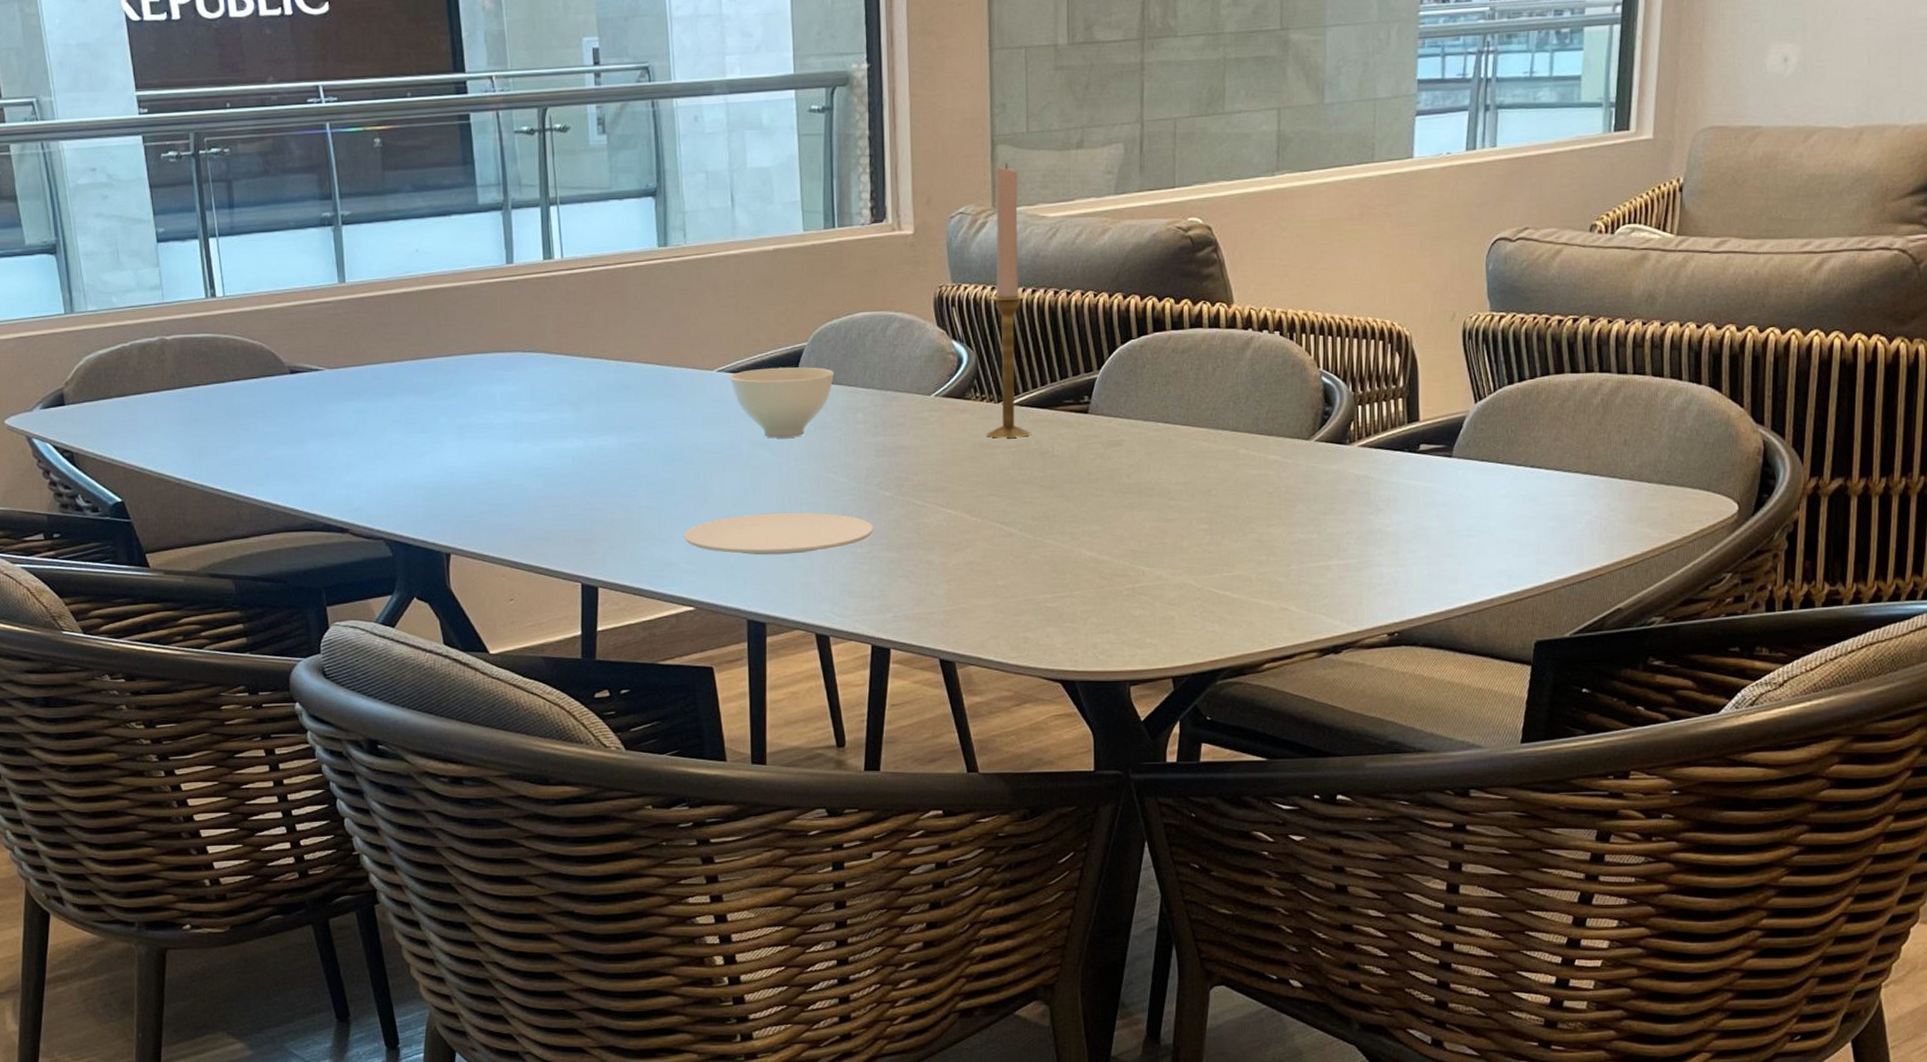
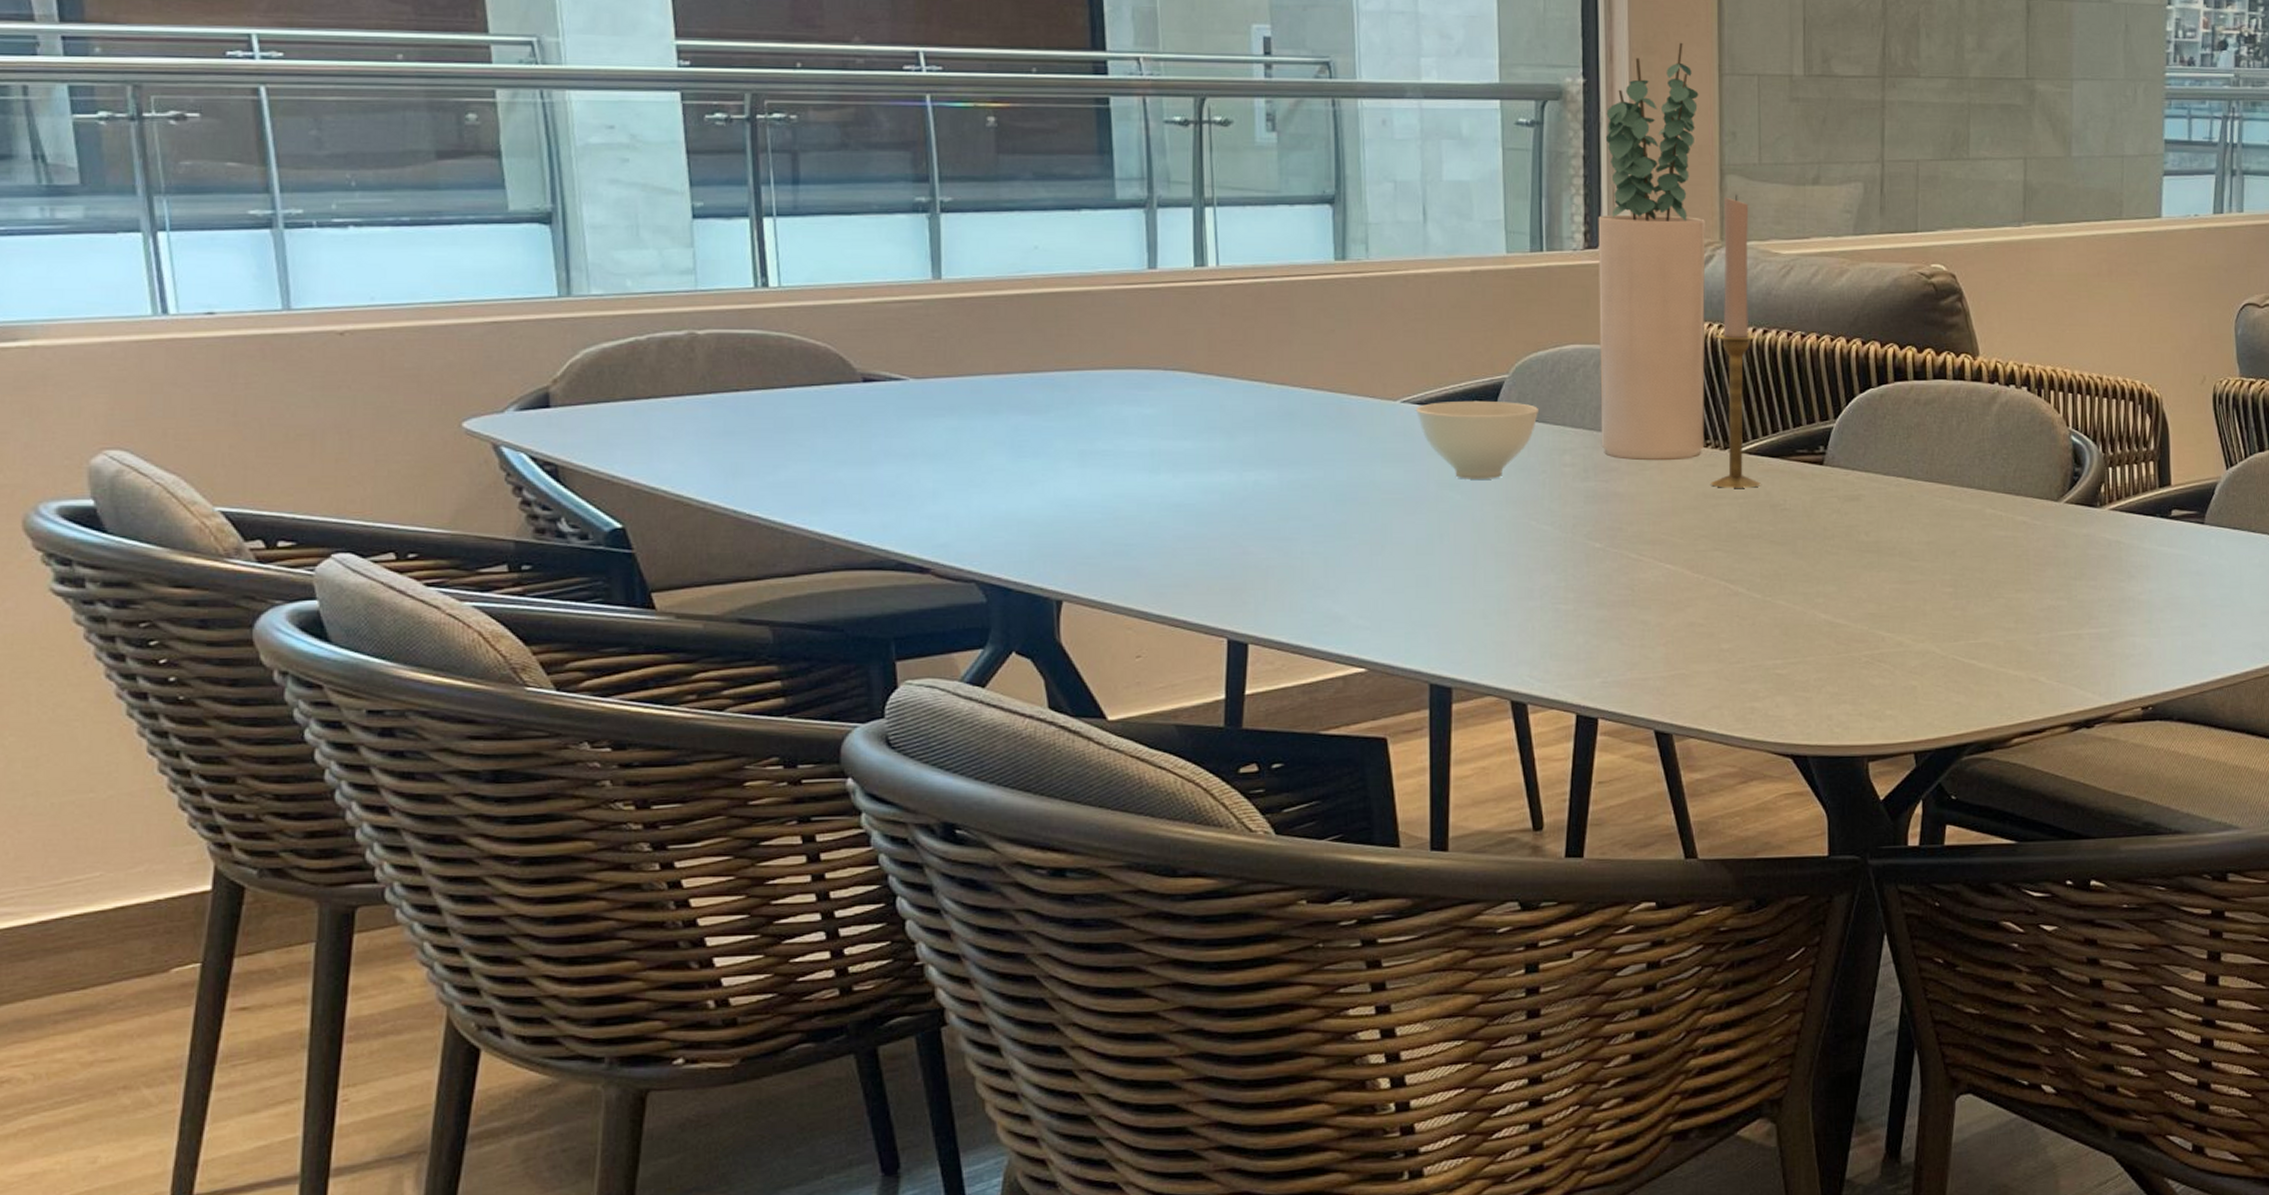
plate: present [684,512,874,555] -> none [1356,563,1582,611]
vase: none [883,21,980,416] -> present [1598,42,1706,461]

